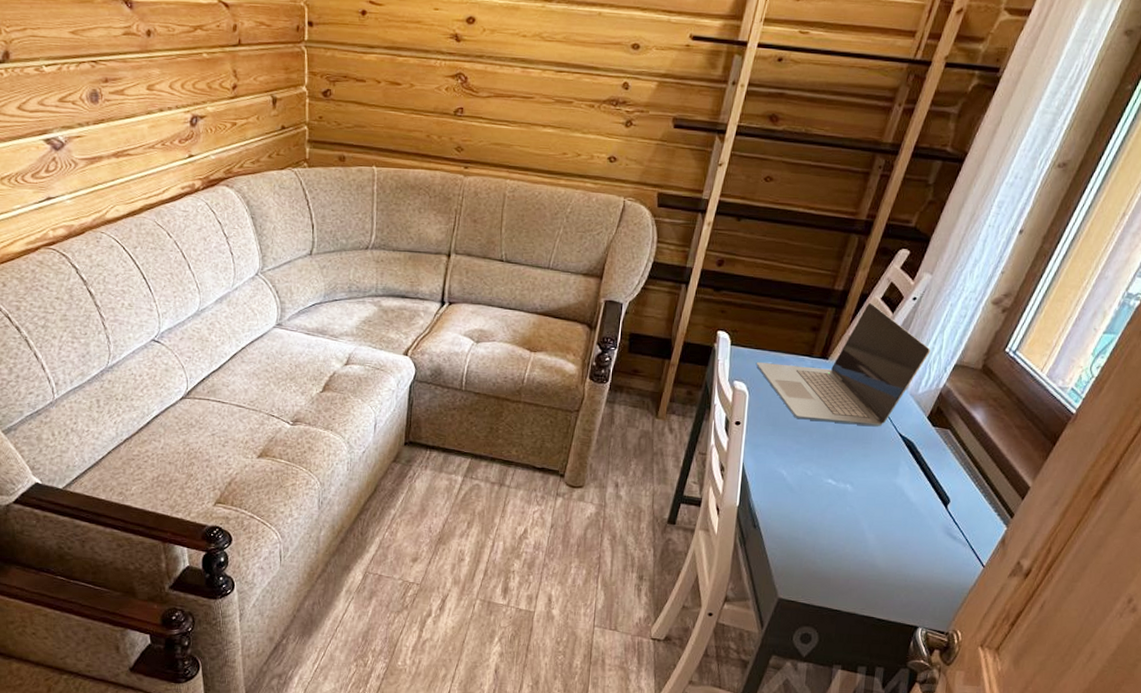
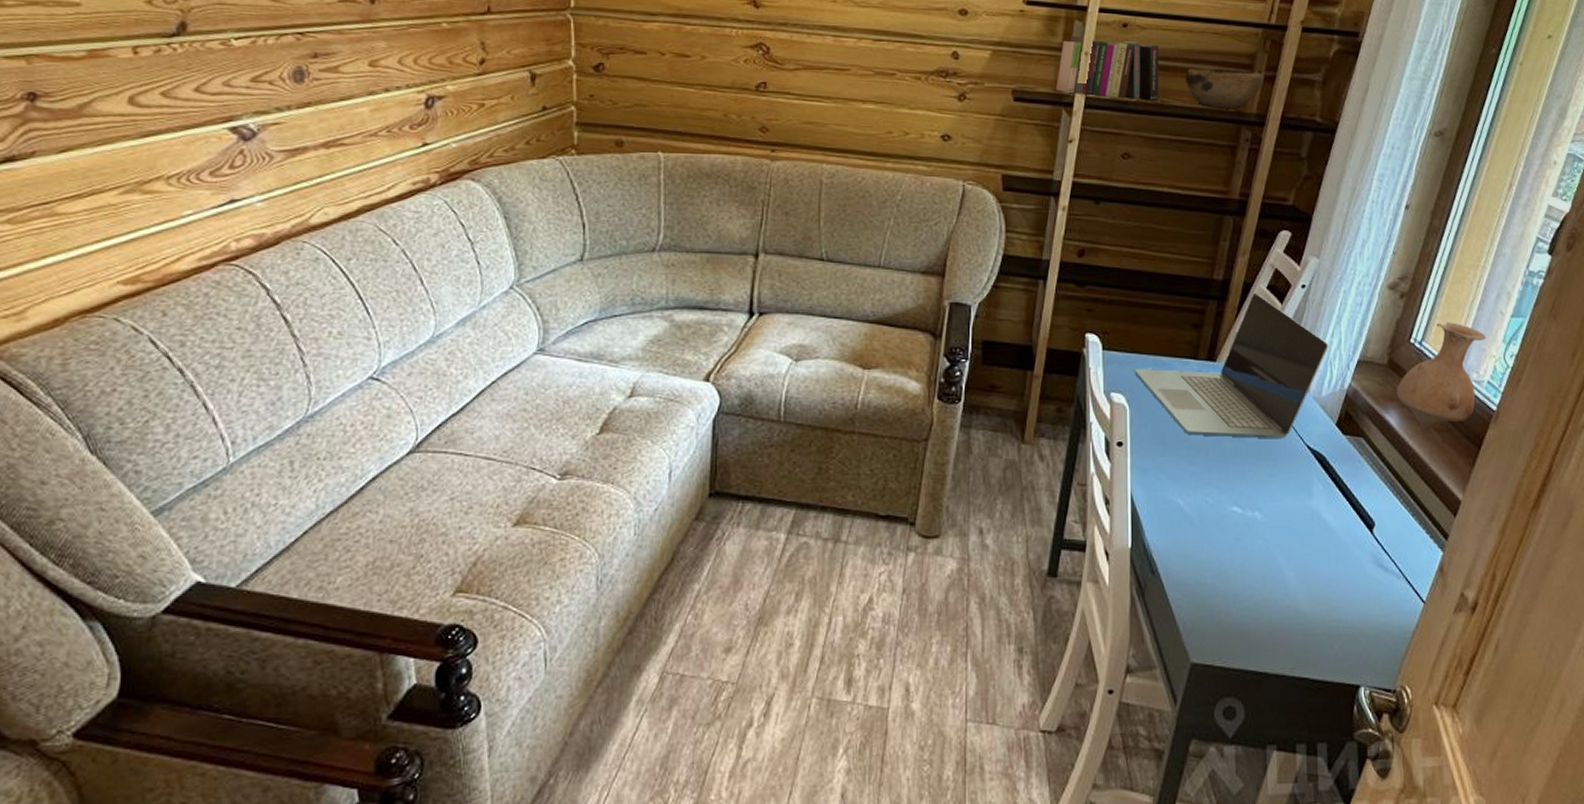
books: none [711,69,809,130] -> present [1055,36,1159,101]
decorative bowl: none [830,100,904,139] -> present [1186,68,1265,110]
vase: none [985,335,1077,425] -> present [1396,322,1486,427]

